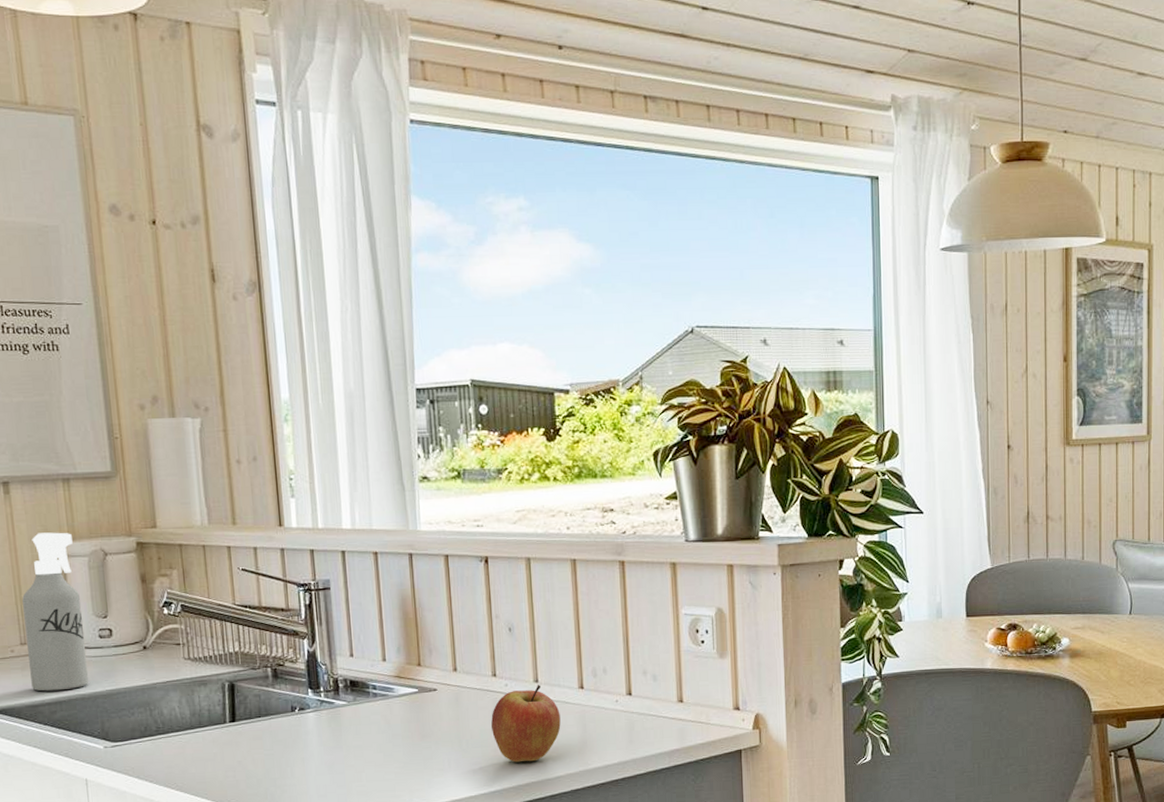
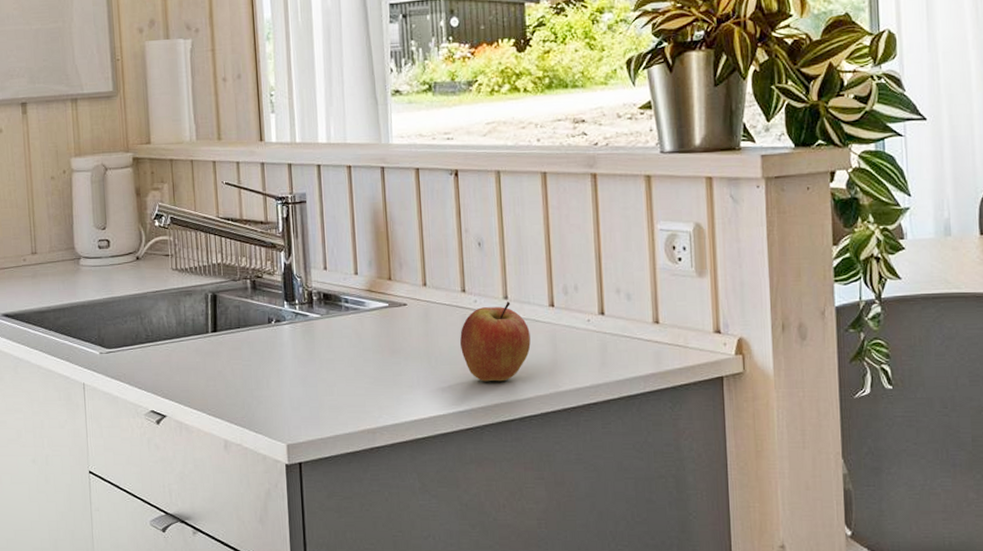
spray bottle: present [22,532,89,692] -> none [34,149,89,299]

